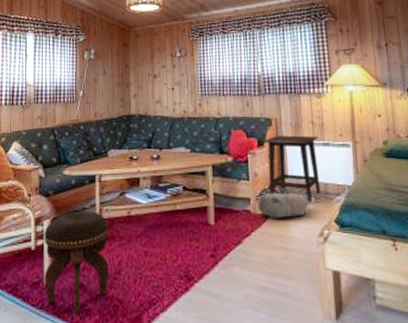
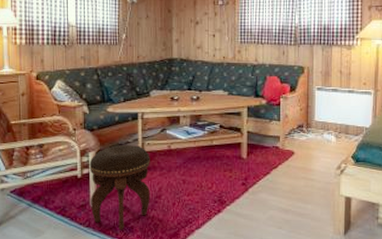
plush toy: present [258,192,309,218] -> none [286,132,331,154]
side table: present [263,135,321,203] -> none [295,83,345,142]

